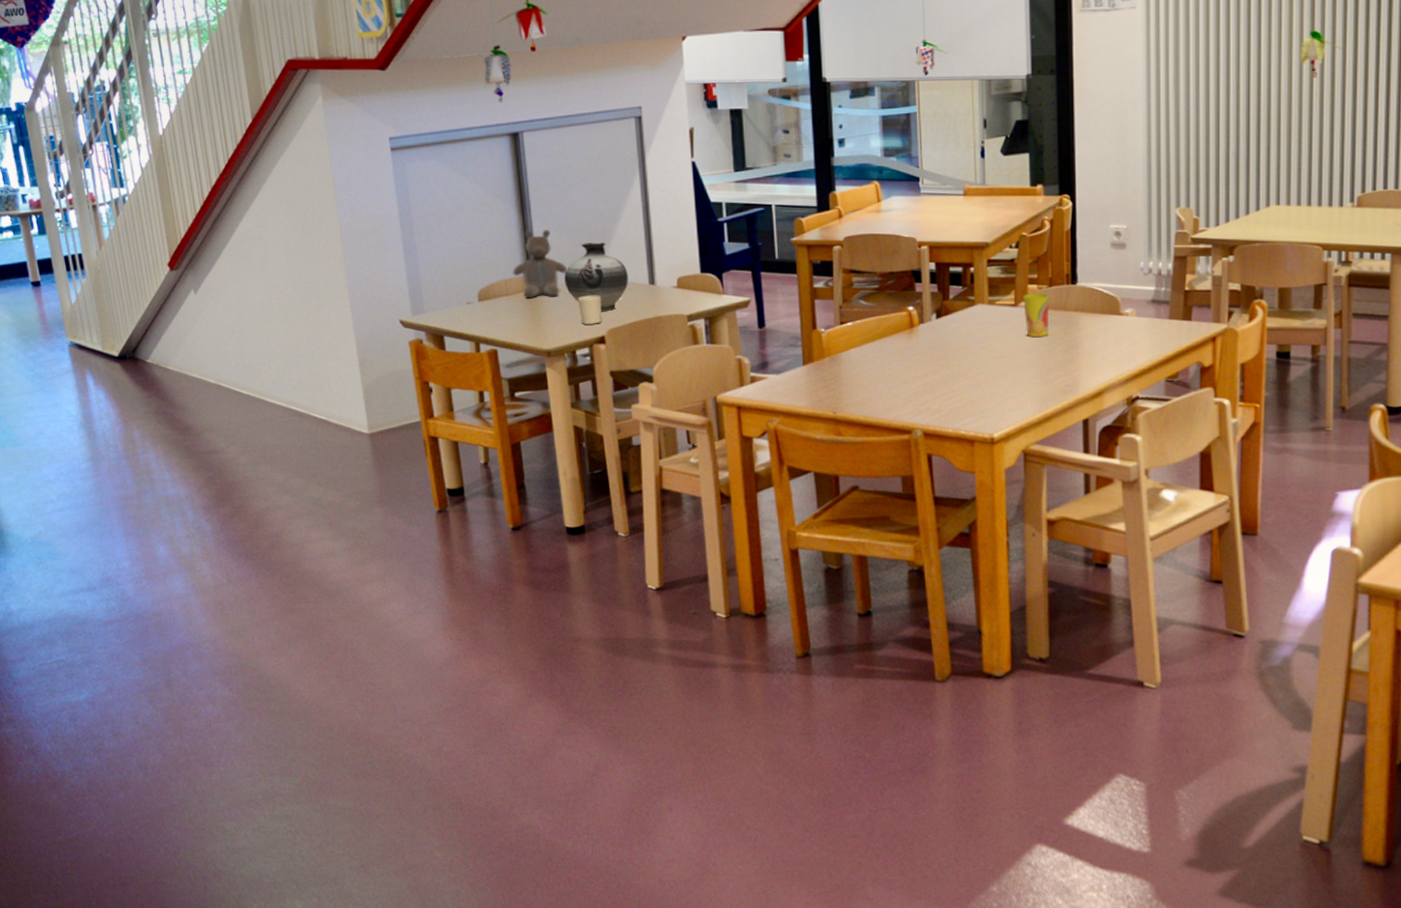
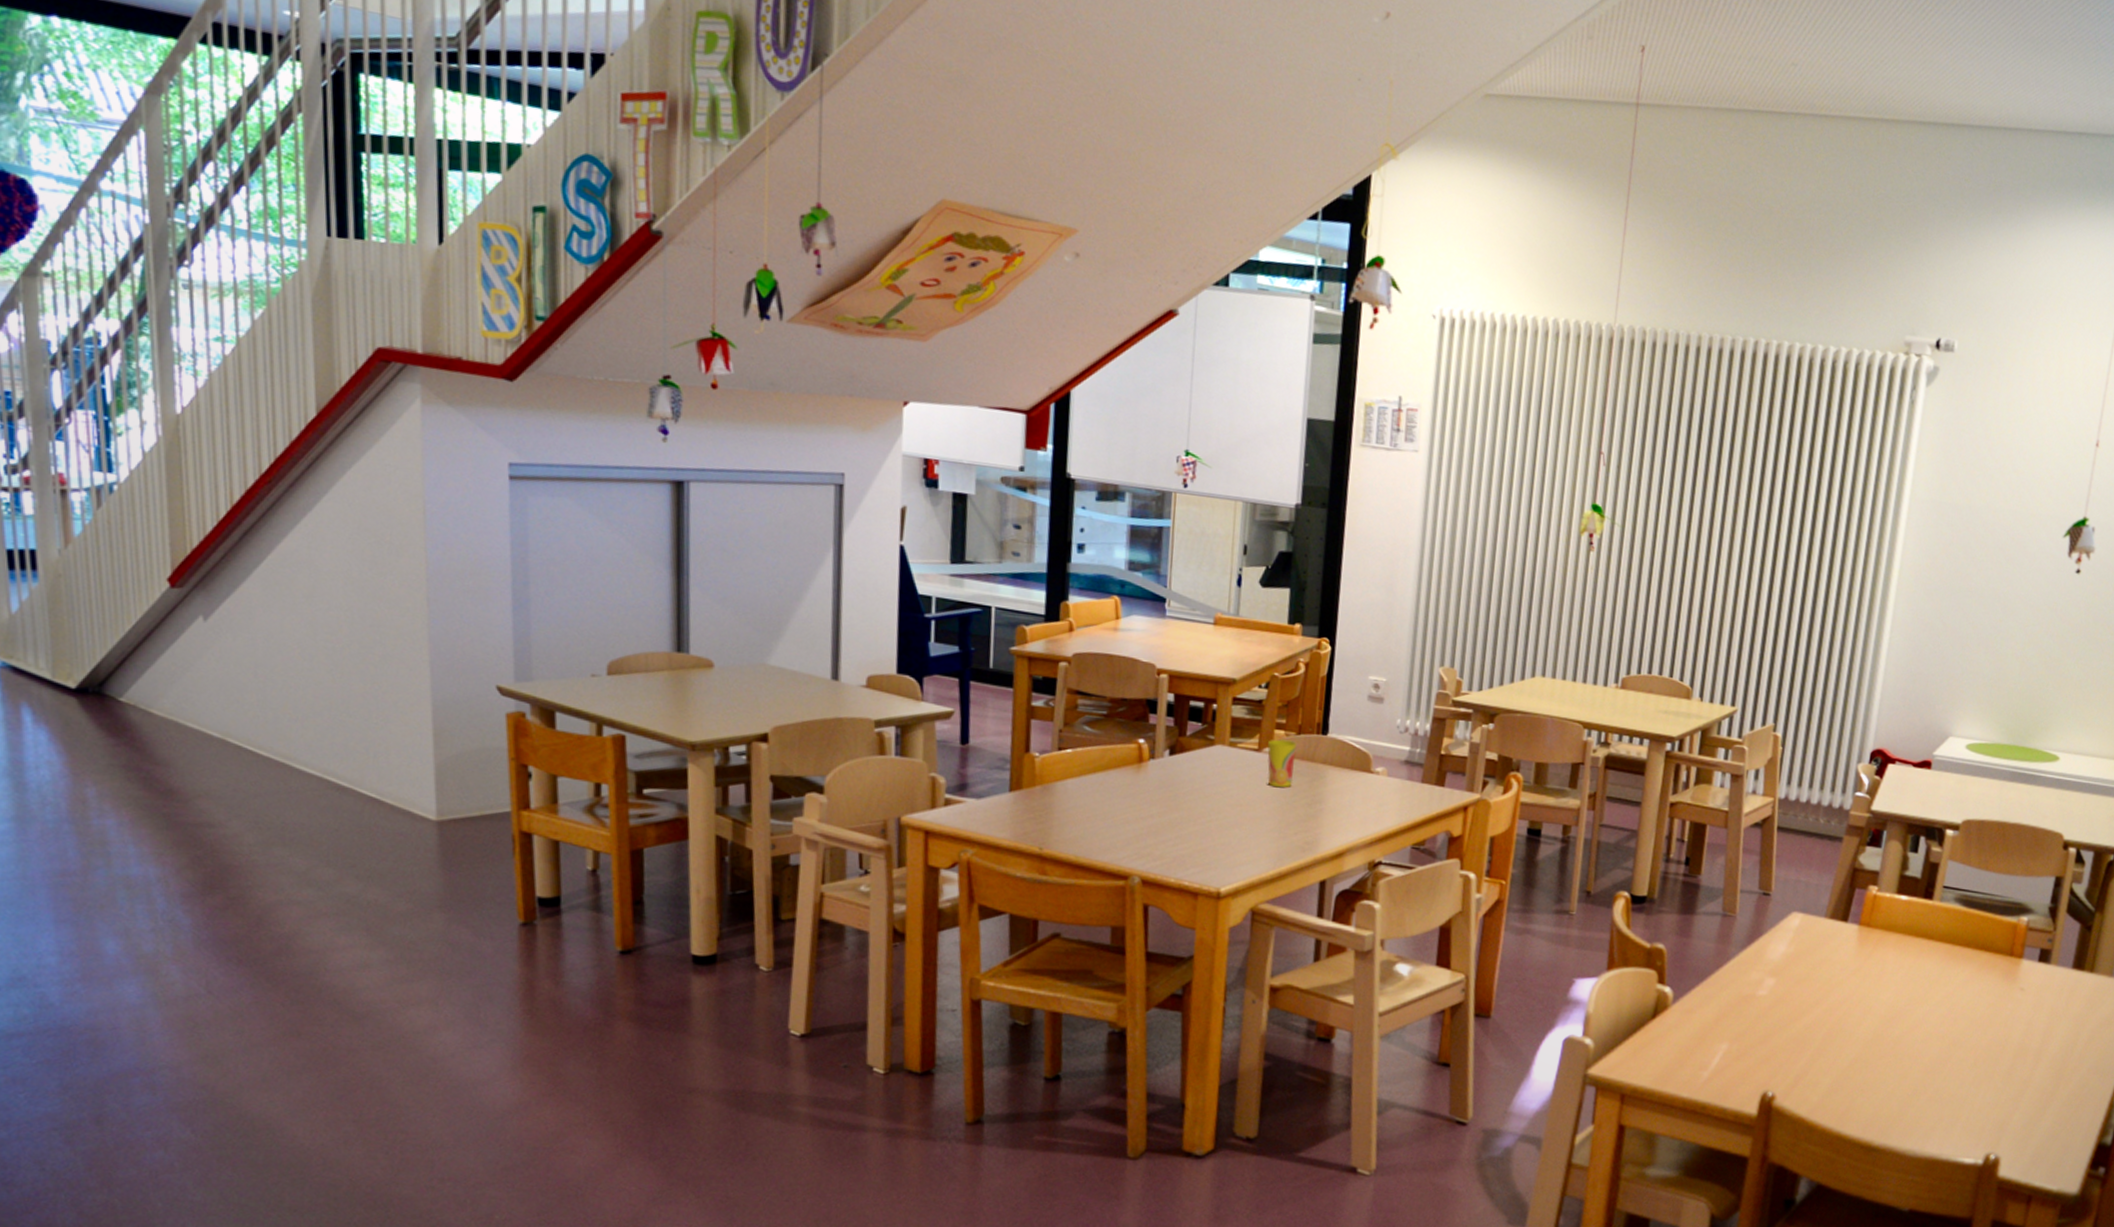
stuffed animal: present [513,229,568,299] -> none [657,596,729,681]
jug: present [564,241,628,312] -> none [723,621,806,706]
cup: present [577,295,602,325] -> none [738,683,769,719]

